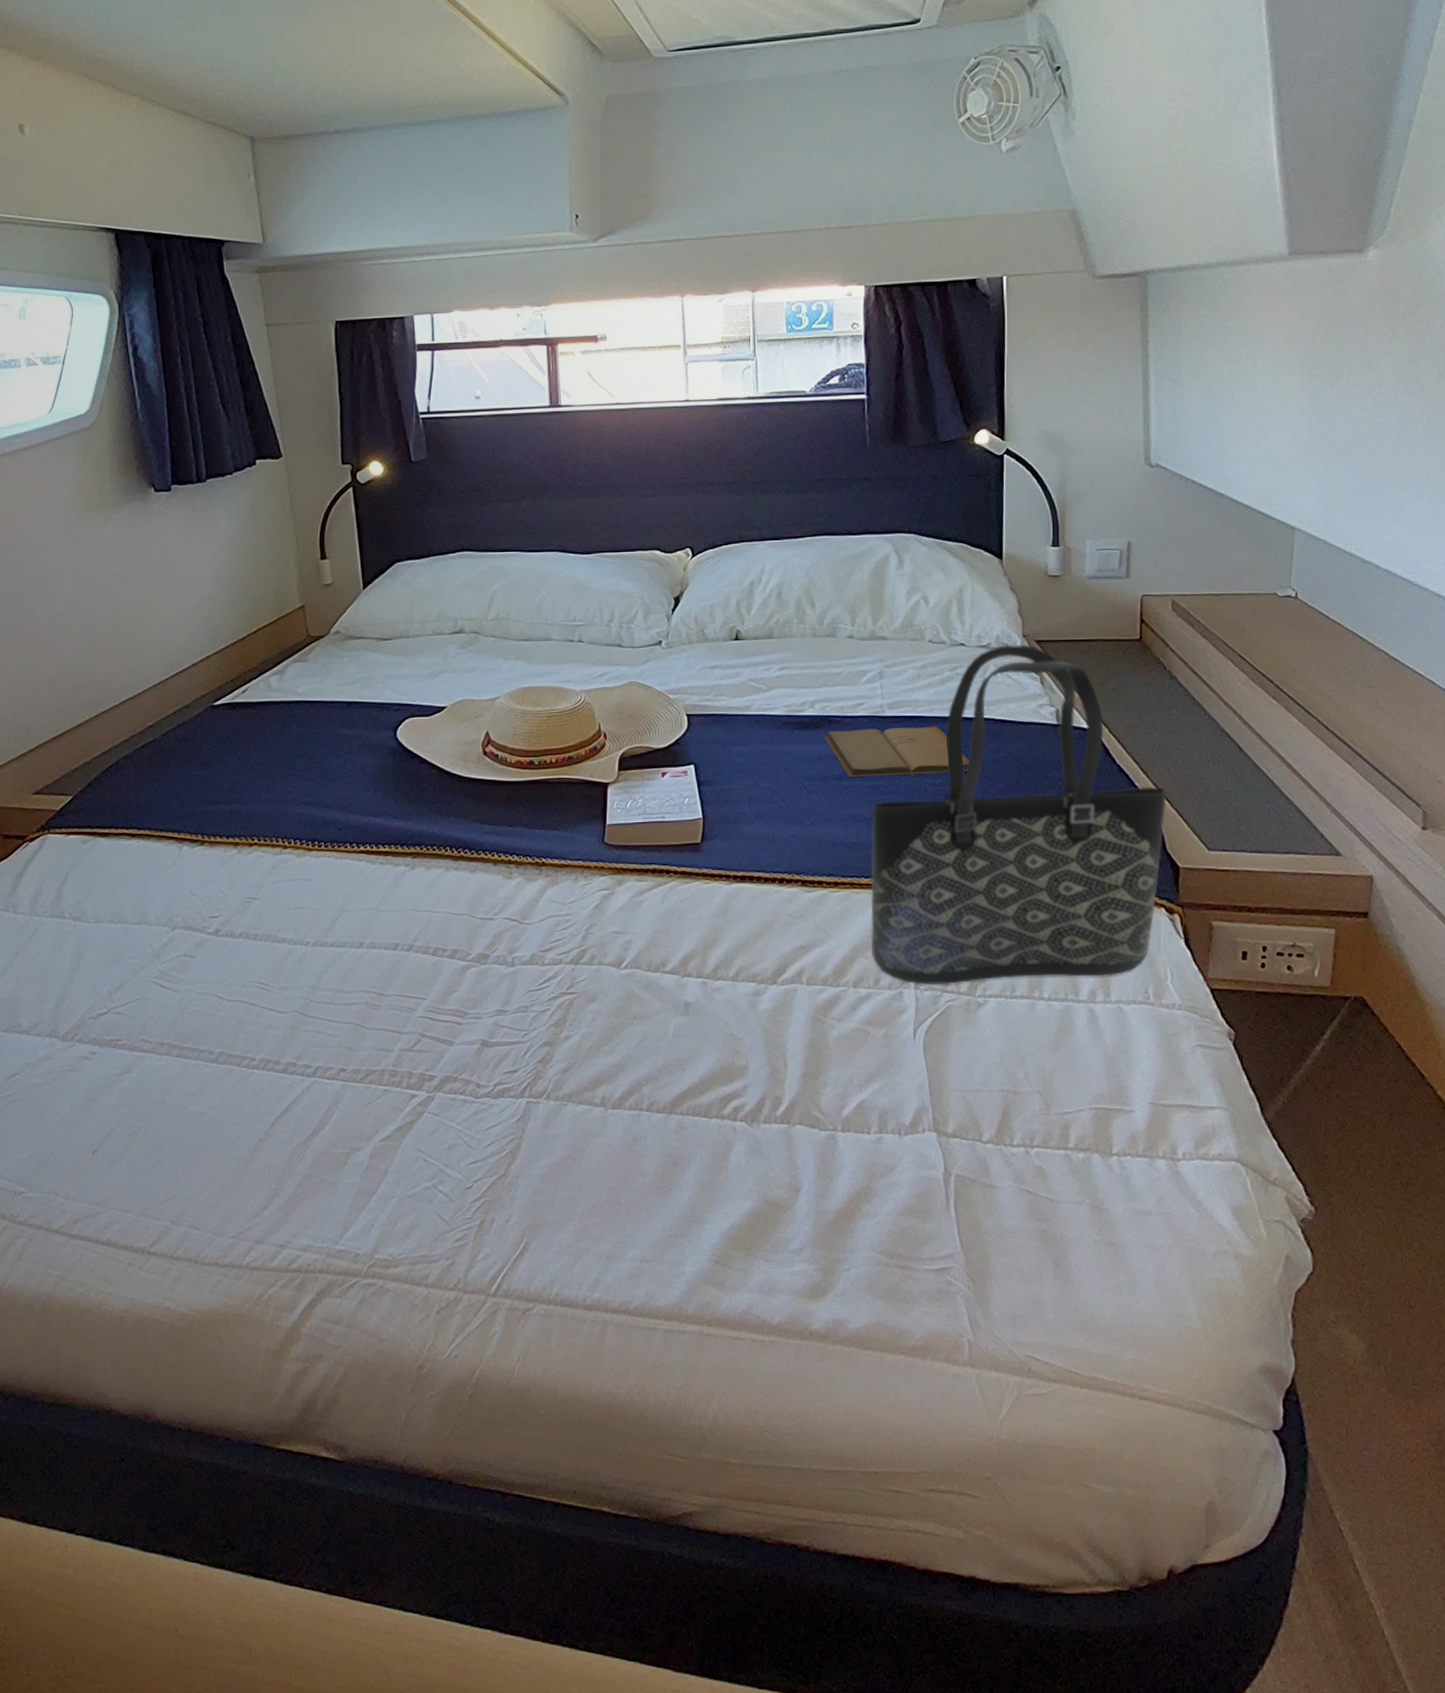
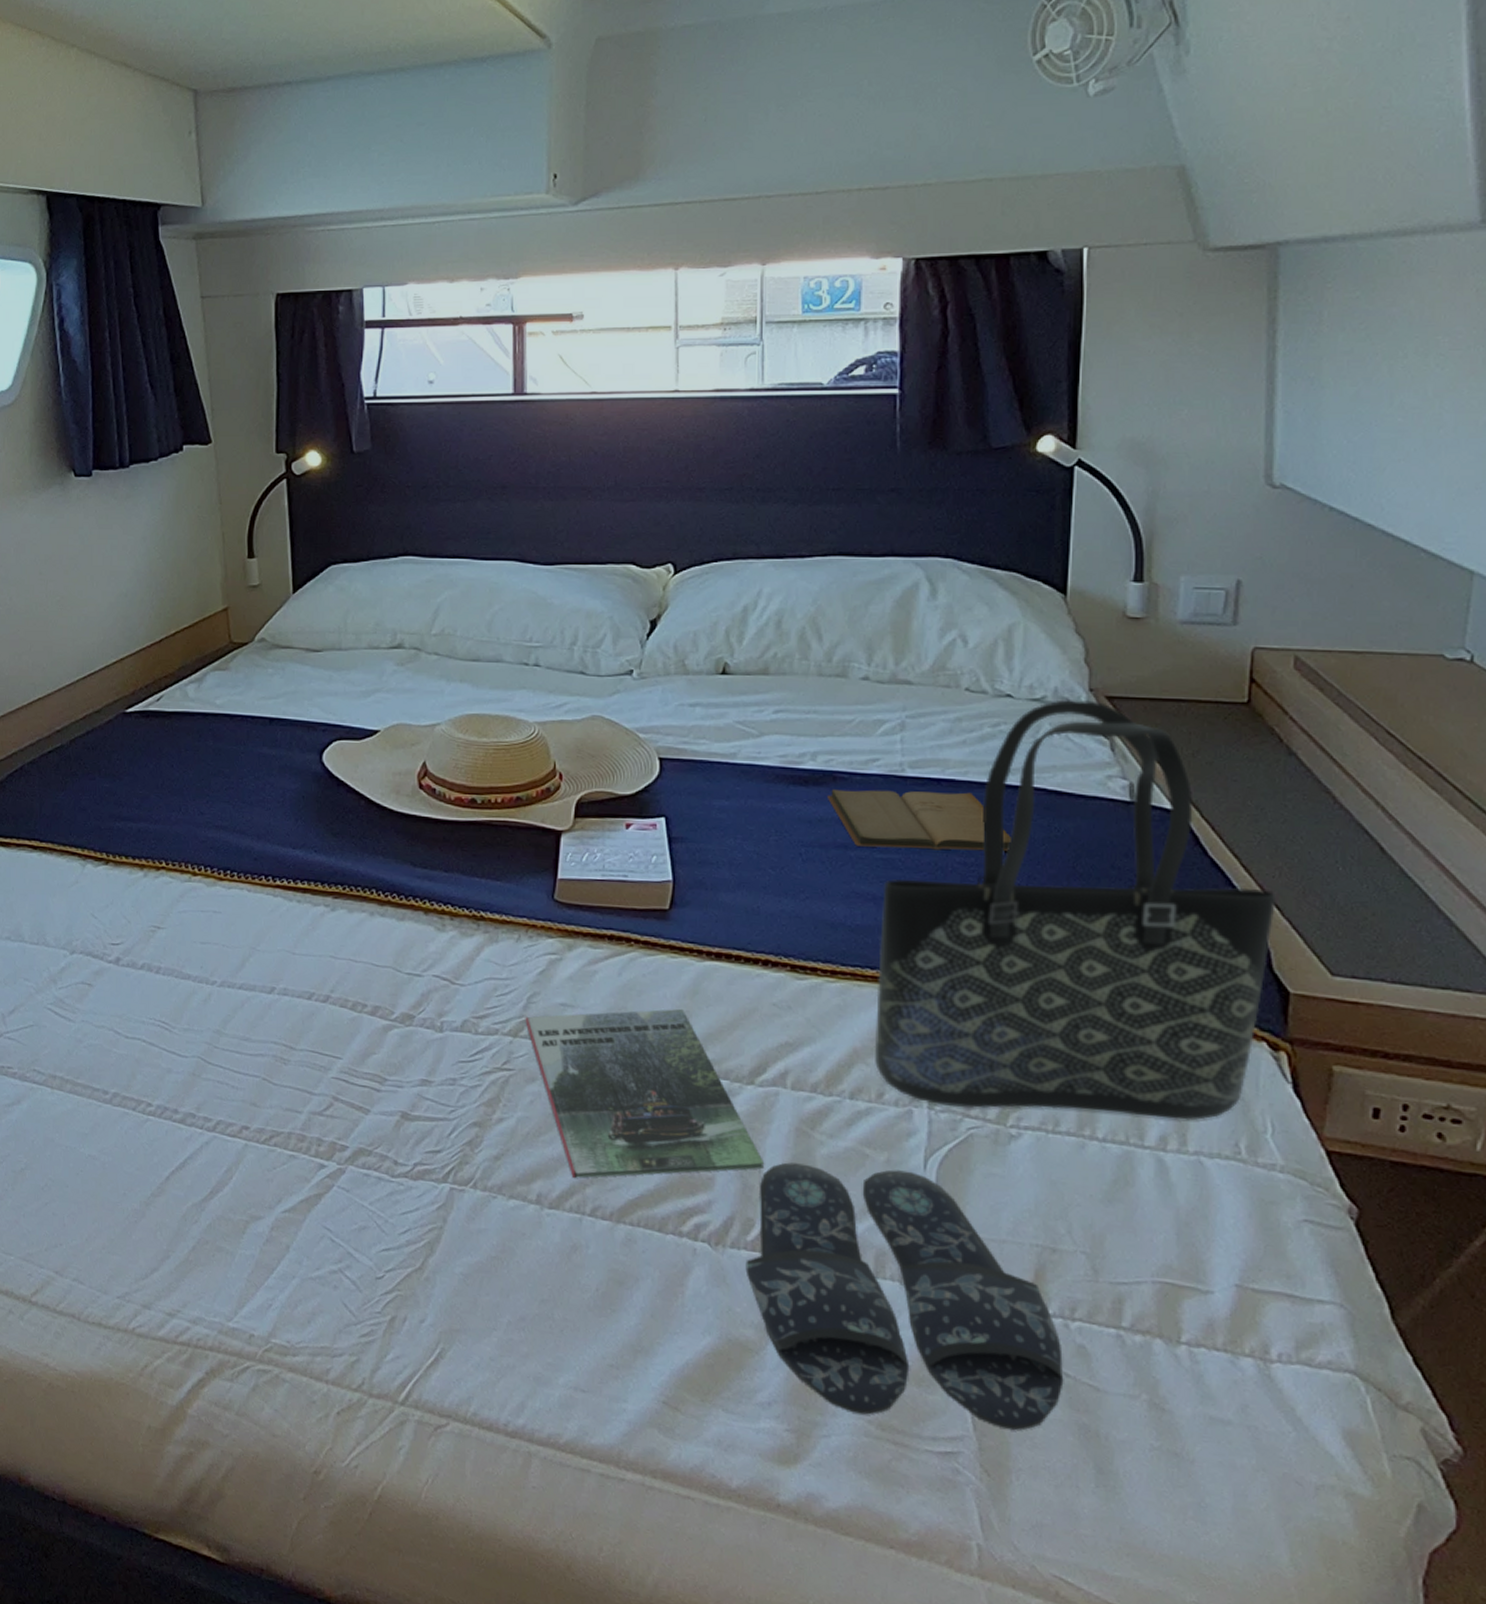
magazine: none [584,926,788,1081] -> present [525,1008,765,1179]
slippers: none [776,1042,1028,1247] -> present [745,1162,1064,1431]

